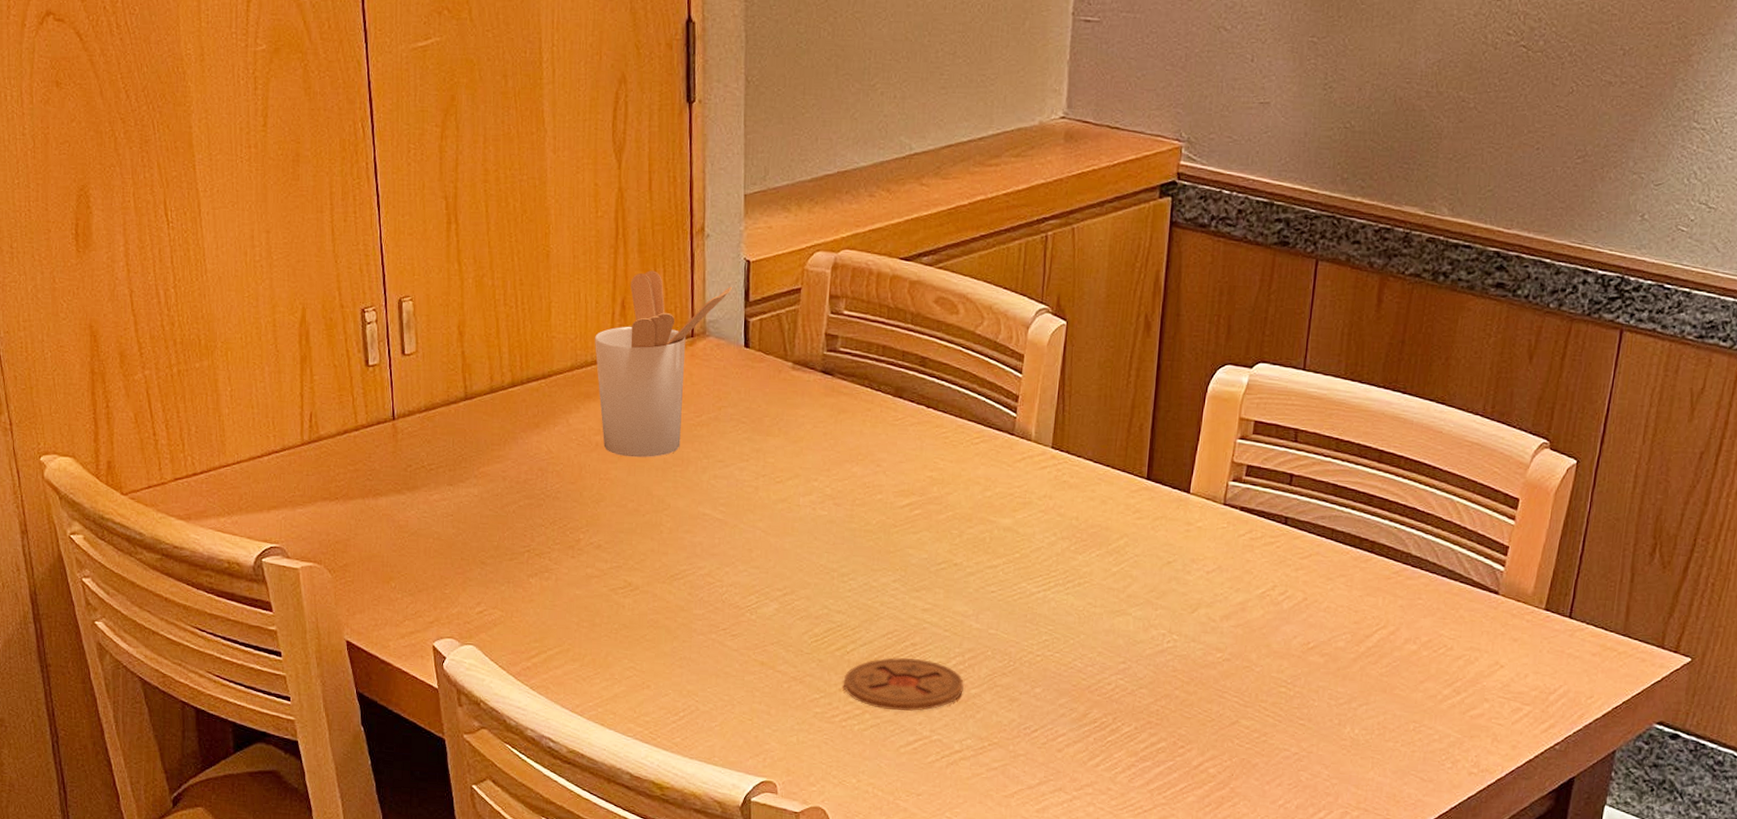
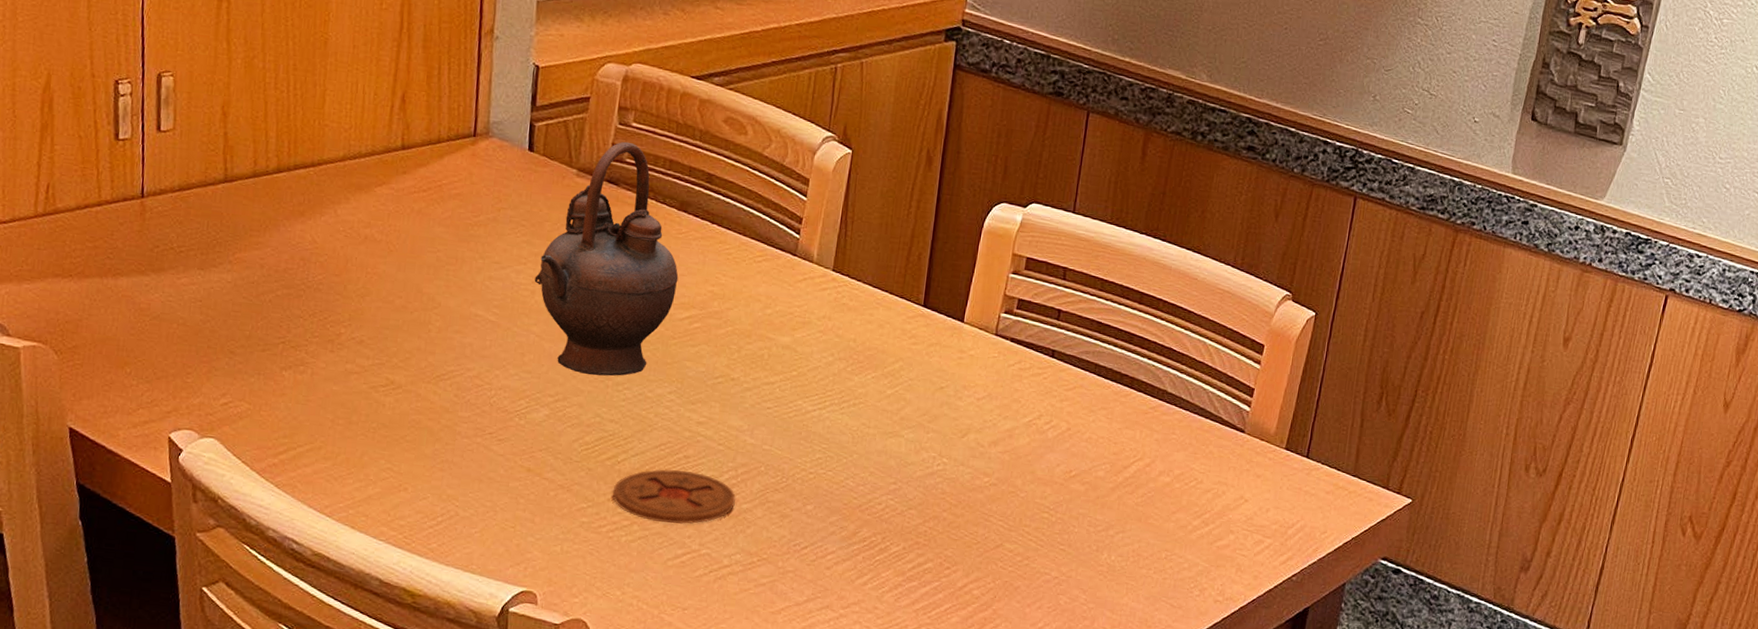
utensil holder: present [595,270,732,458] -> none [370,67,519,254]
teapot: none [757,330,897,568] -> present [534,141,679,376]

